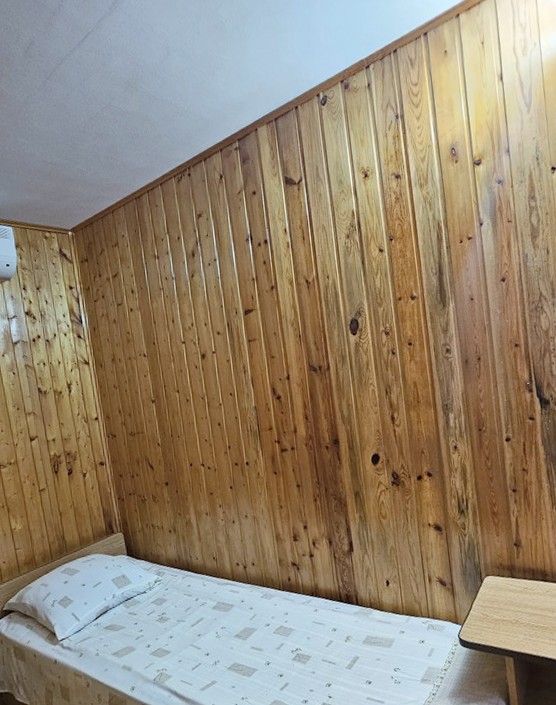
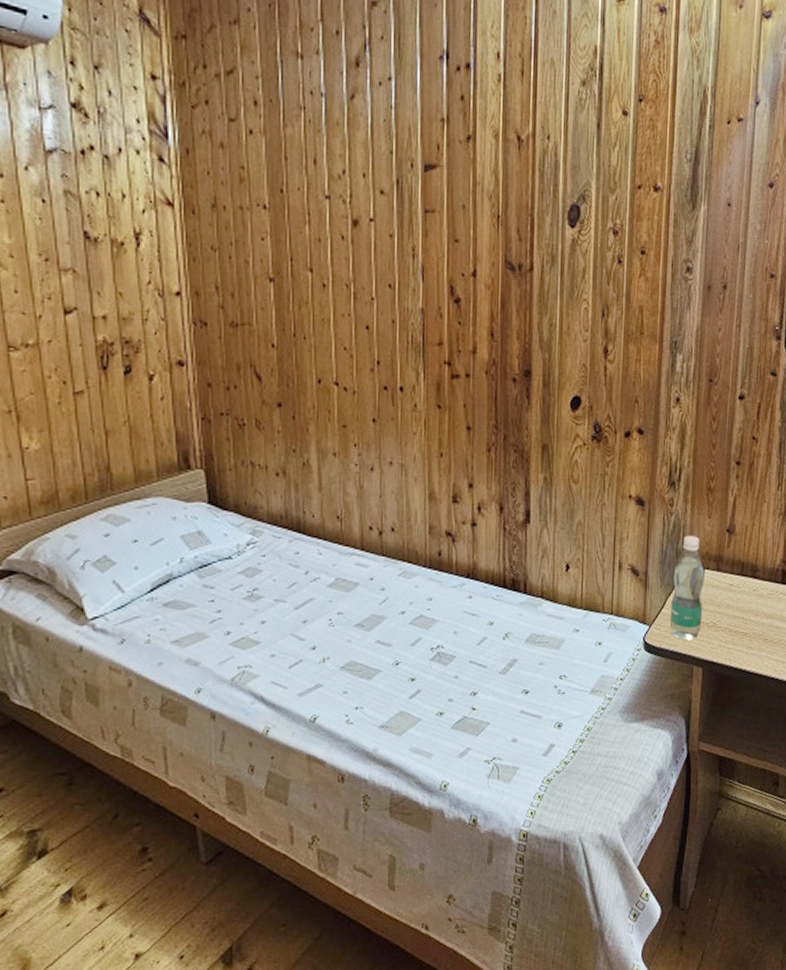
bottle: none [473,550,506,637] -> present [669,535,705,642]

